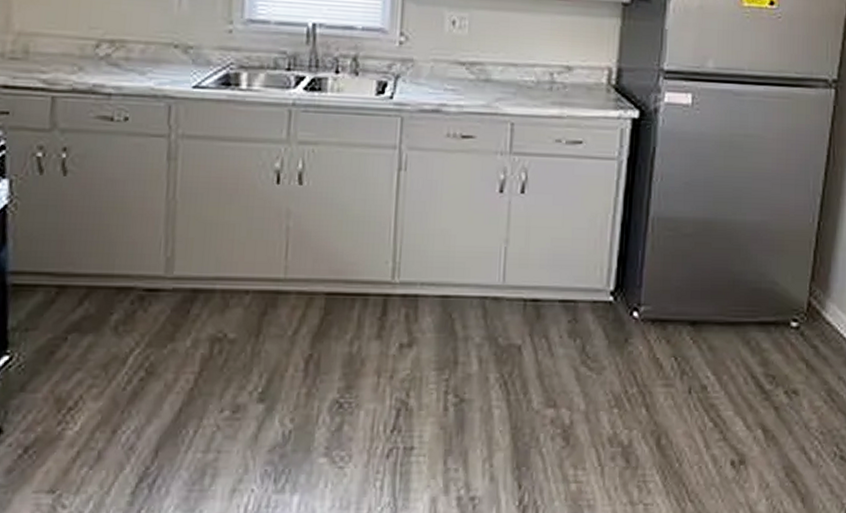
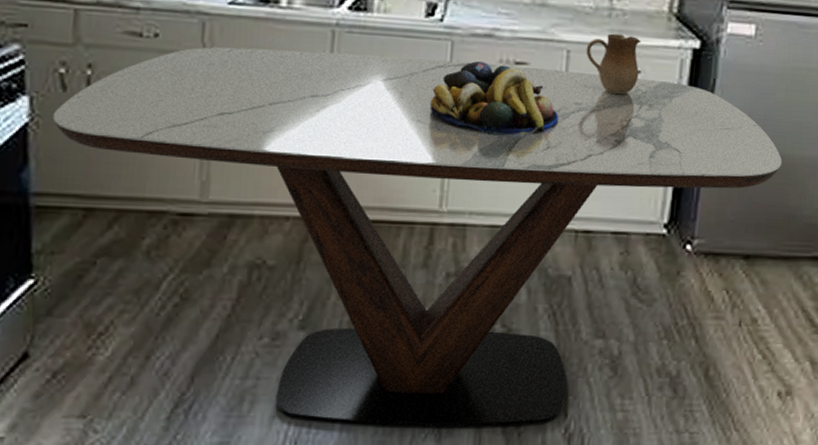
dining table: none [29,128,724,500] -> present [52,46,783,427]
fruit bowl: none [381,136,505,208] -> present [430,61,559,137]
ceramic jug: none [529,106,582,165] -> present [586,33,641,95]

